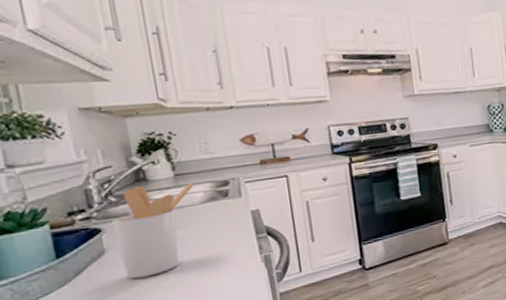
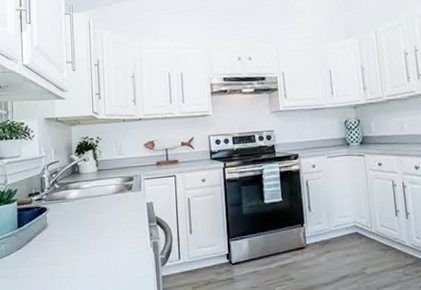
utensil holder: present [112,182,195,279] -> none [55,176,110,250]

